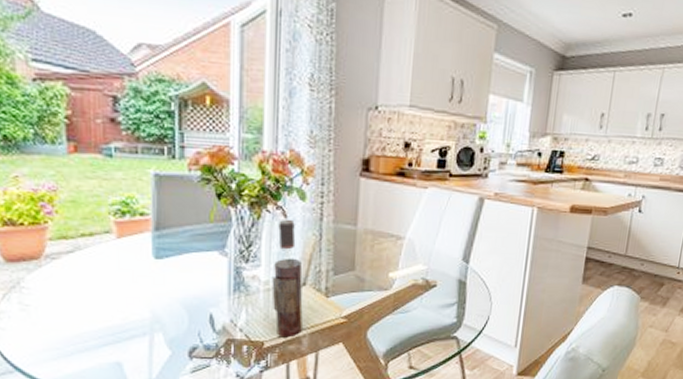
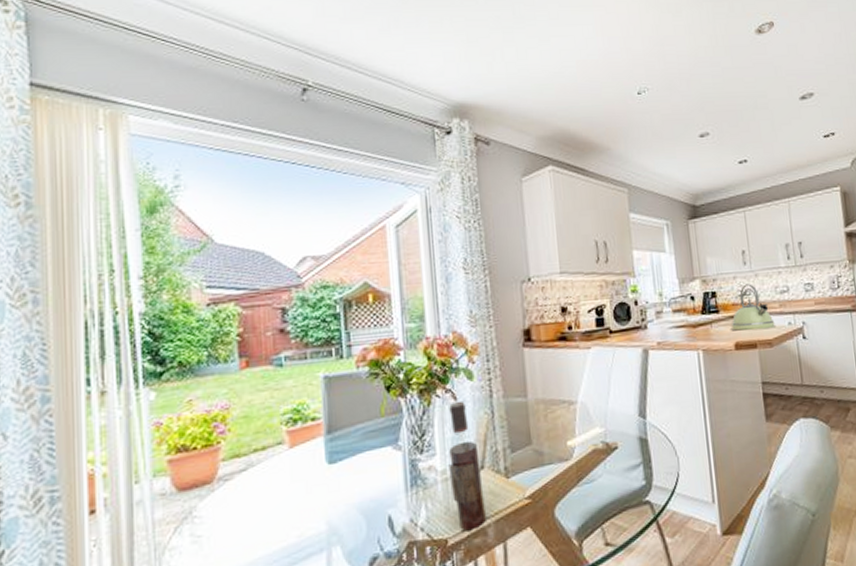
kettle: none [570,148,615,198] -> present [731,284,775,332]

